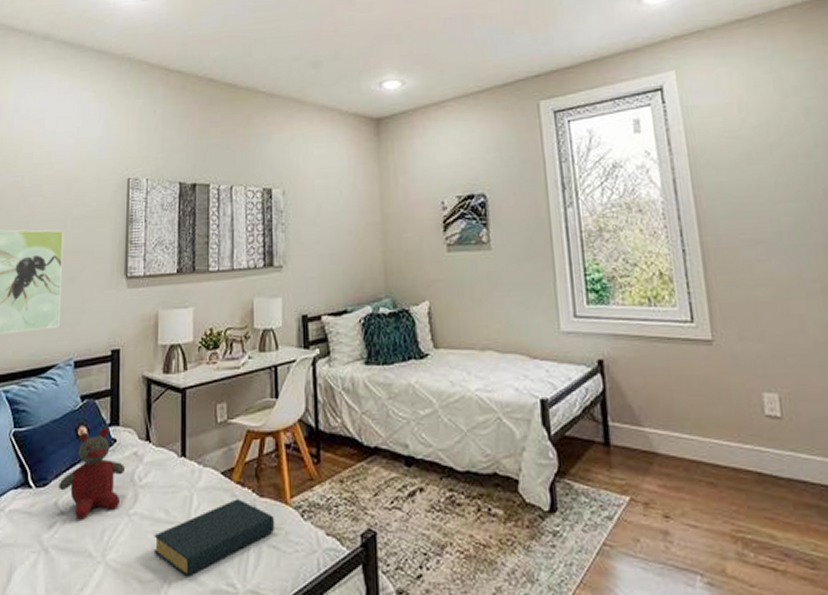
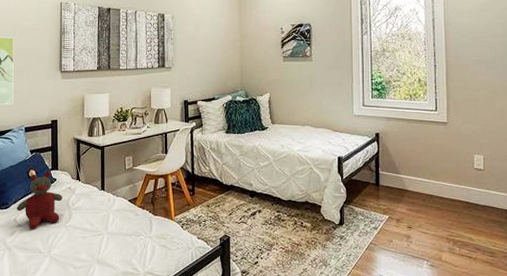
hardback book: present [153,499,275,577] -> none [83,217,164,264]

